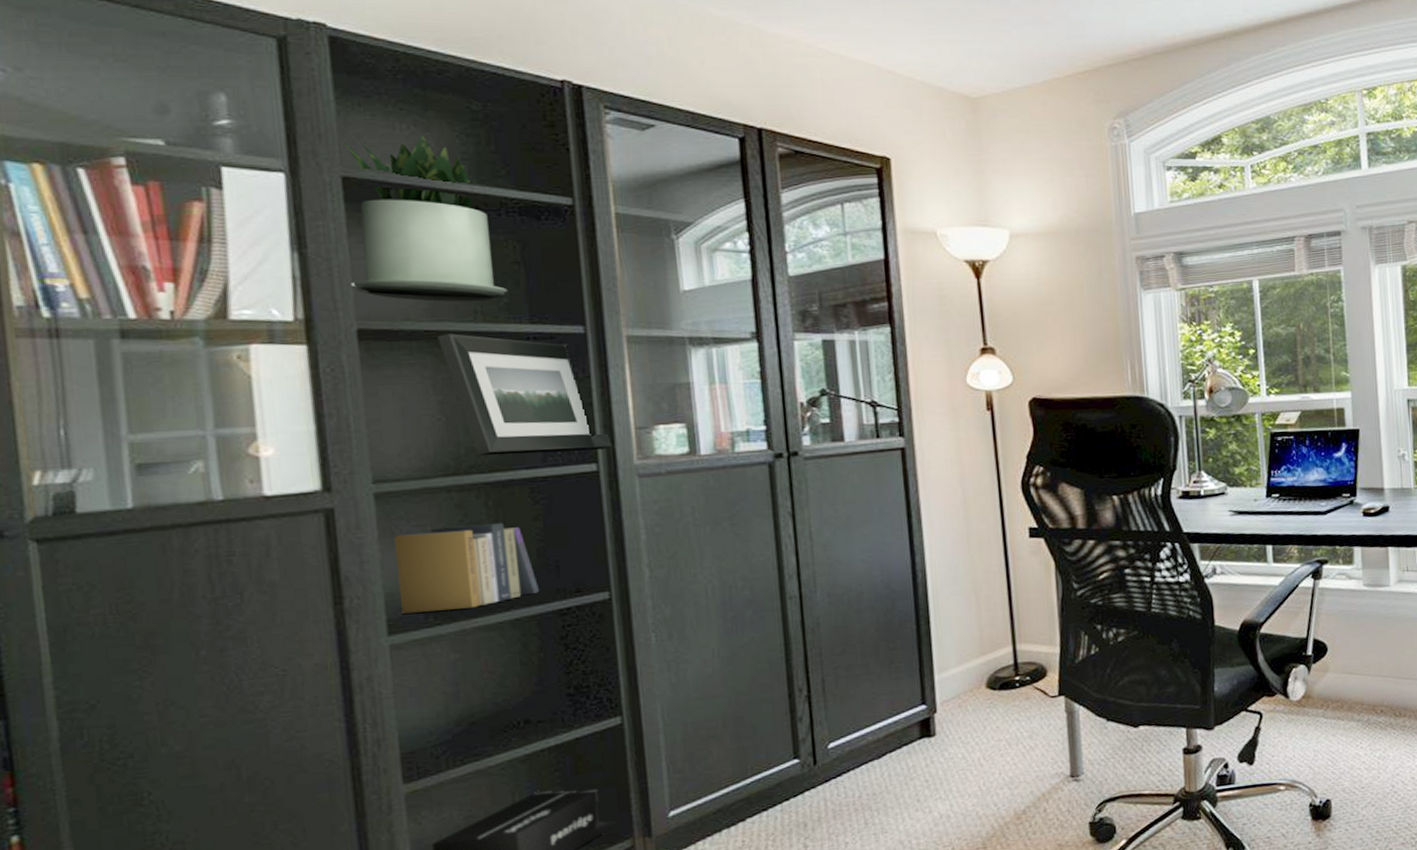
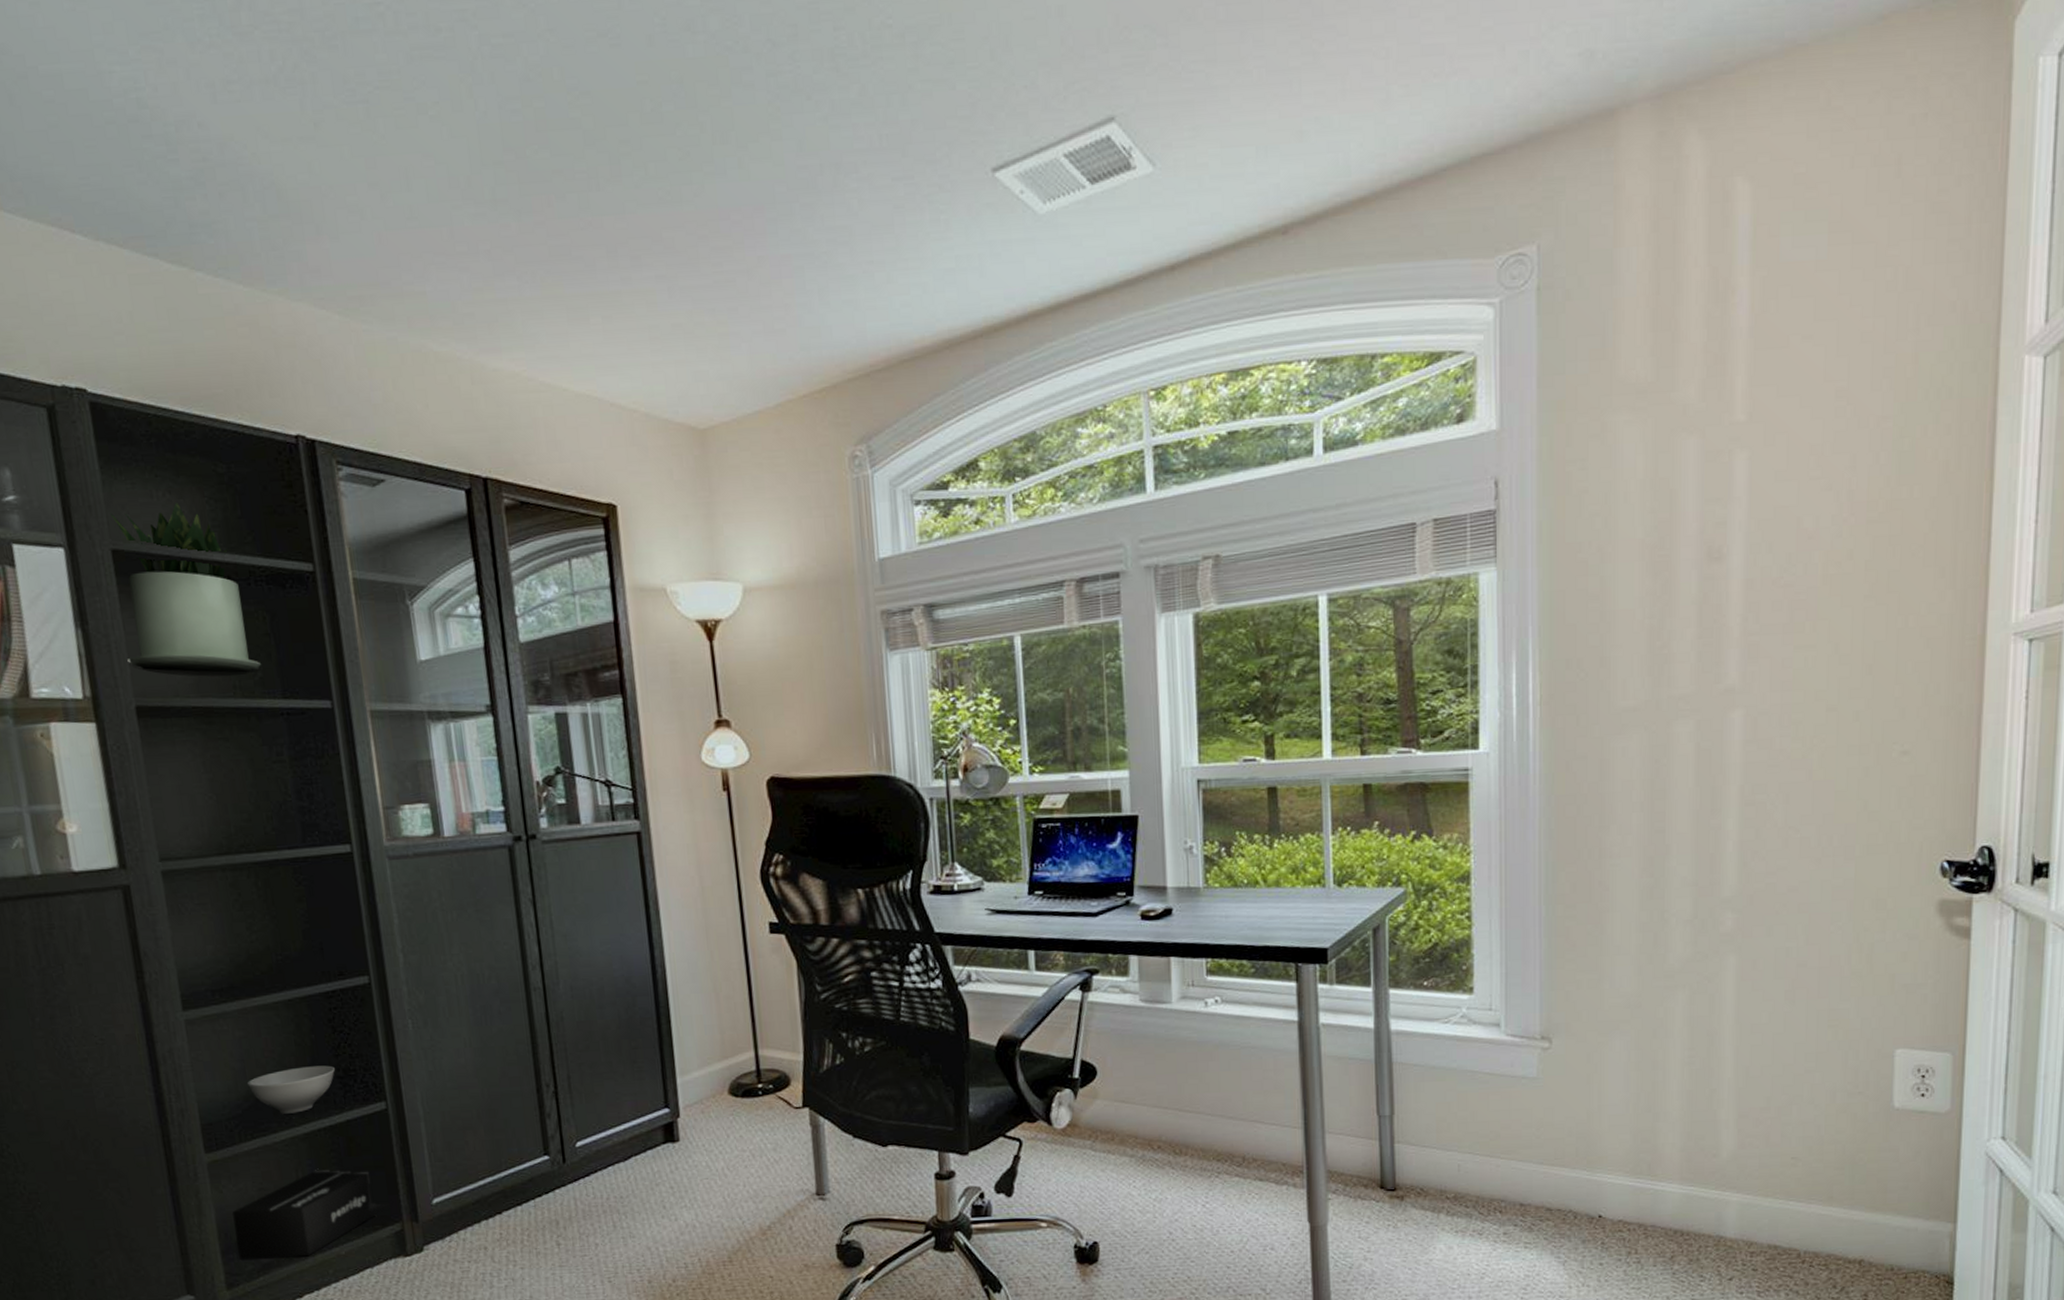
books: present [393,523,540,614] -> none [180,903,308,990]
picture frame: present [437,333,612,456] -> none [203,710,363,835]
bowl: none [459,683,566,737] -> present [246,1065,336,1114]

